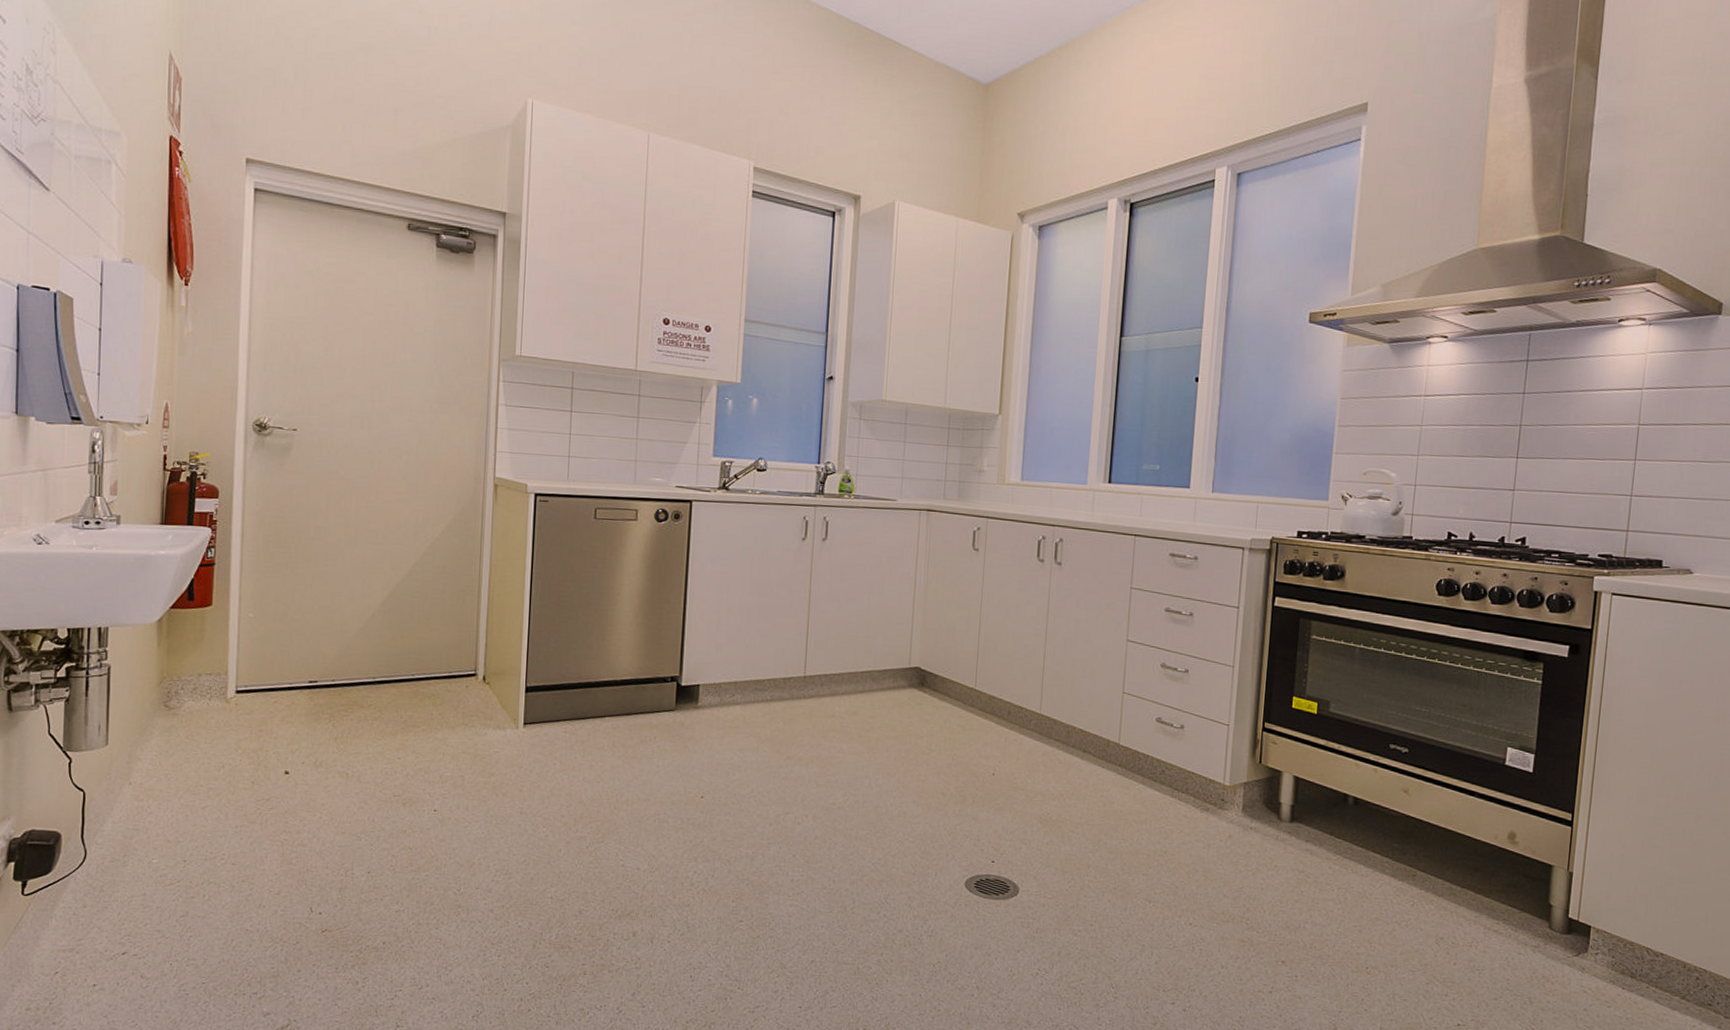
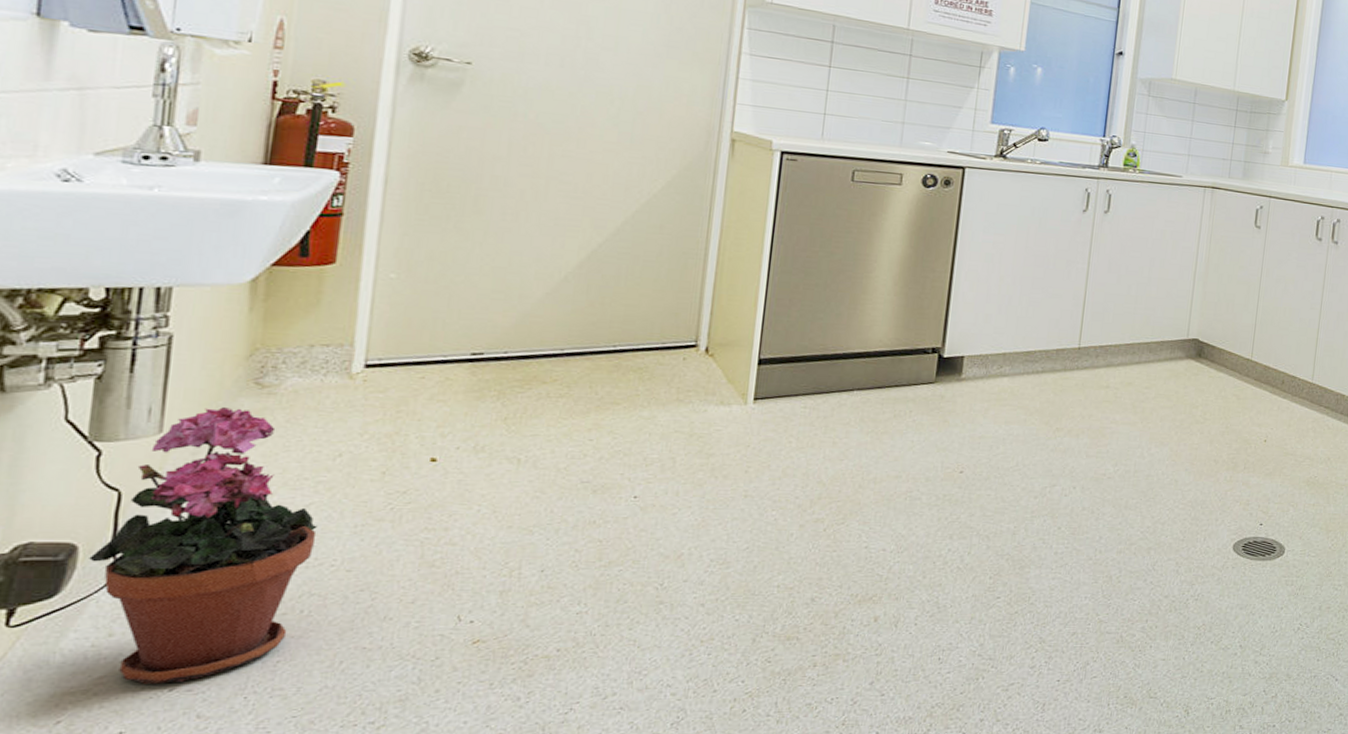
potted plant: none [68,725,211,948] -> present [89,407,318,684]

